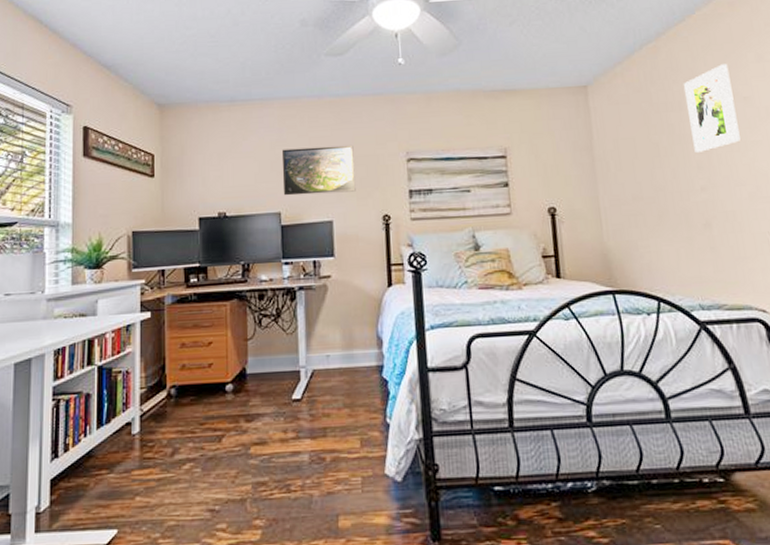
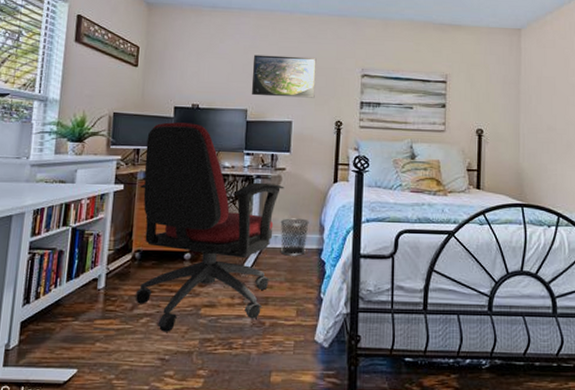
office chair: none [169,234,332,479] -> present [135,122,284,332]
waste bin: none [331,332,365,377] -> present [280,218,309,256]

